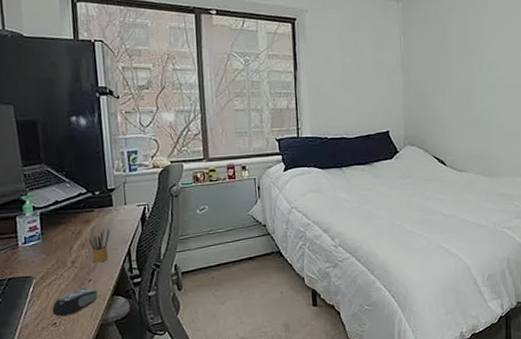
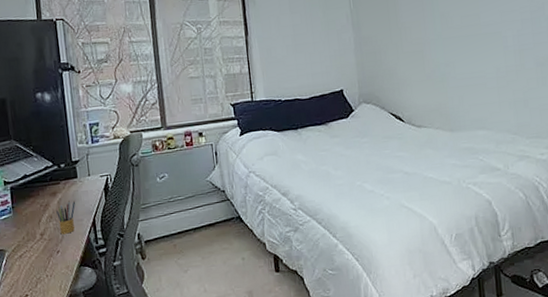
computer mouse: present [52,288,98,317] -> none [24,259,66,289]

